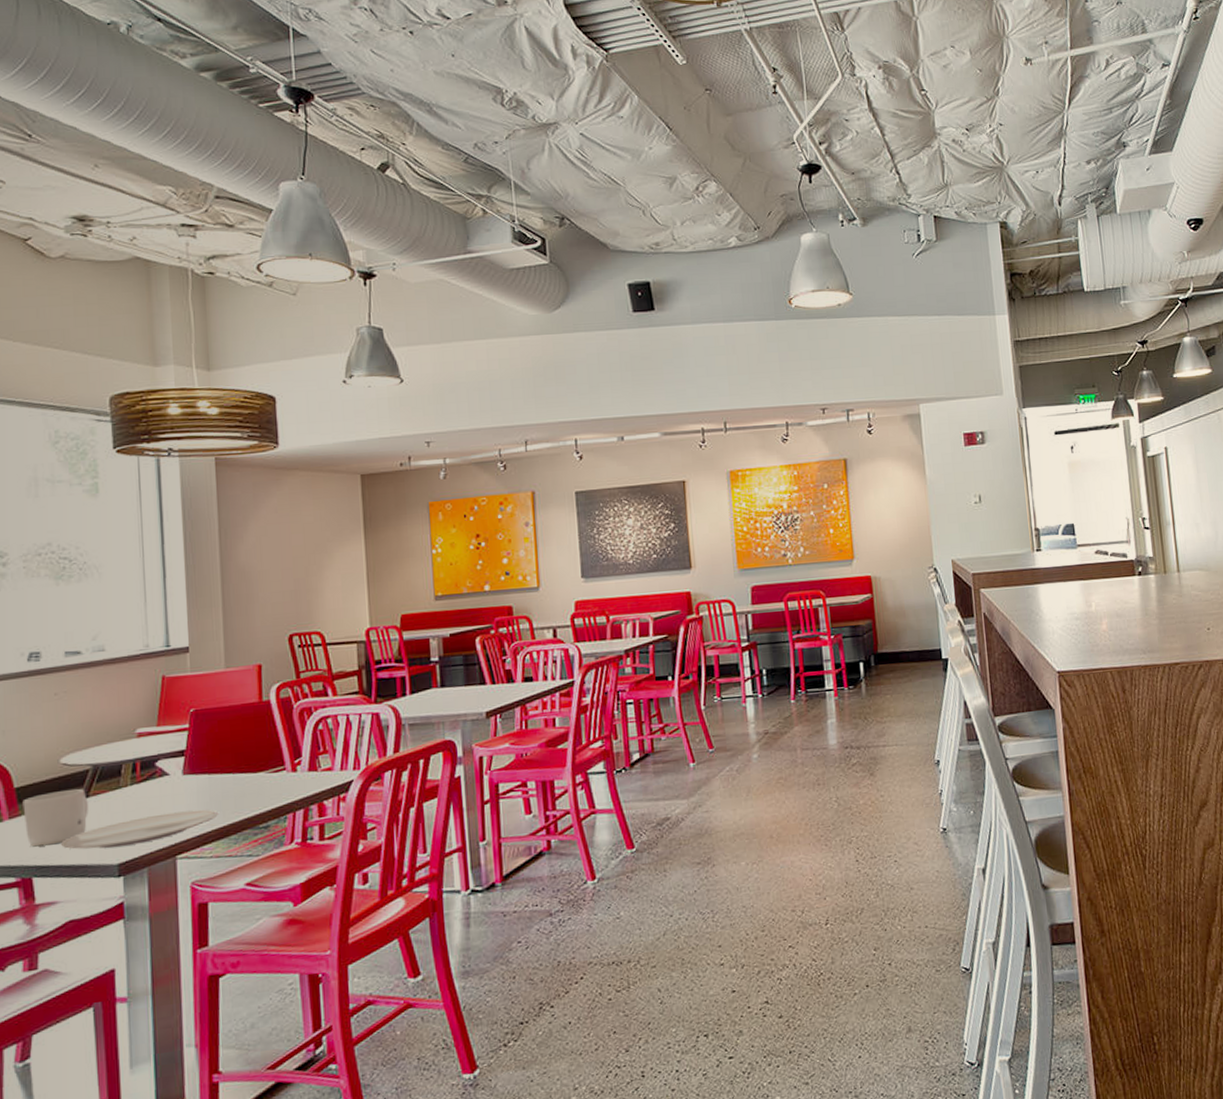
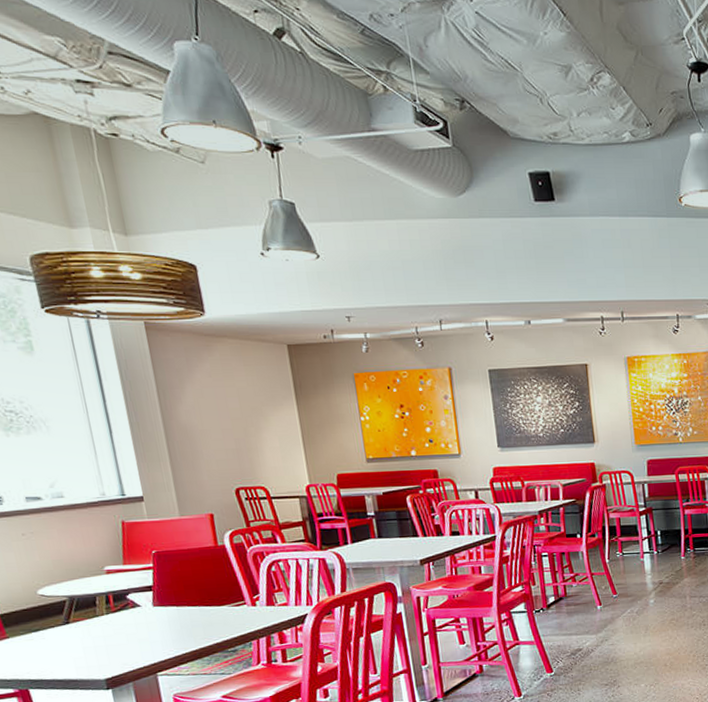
mug: present [22,789,88,847] -> none [8,616,72,664]
plate: present [61,809,218,850] -> none [50,635,190,667]

